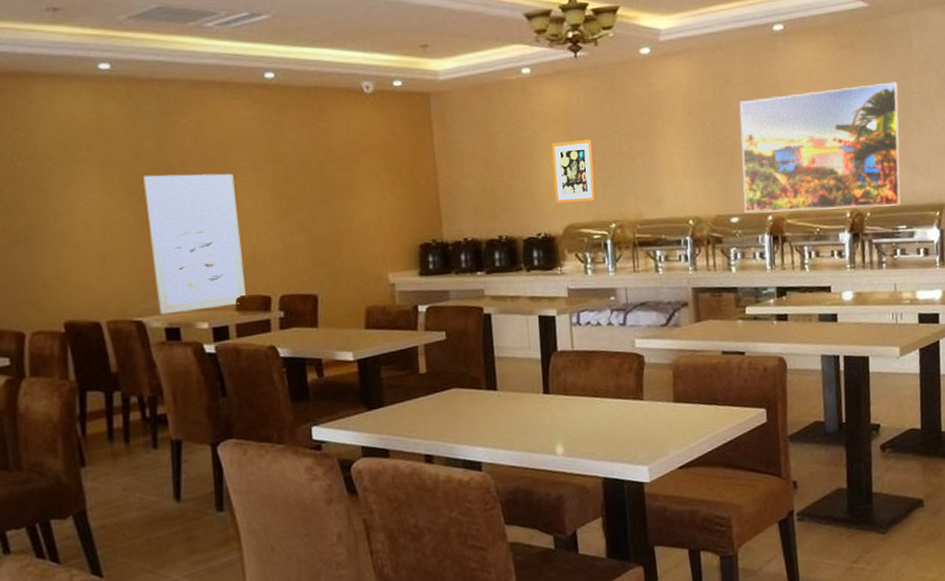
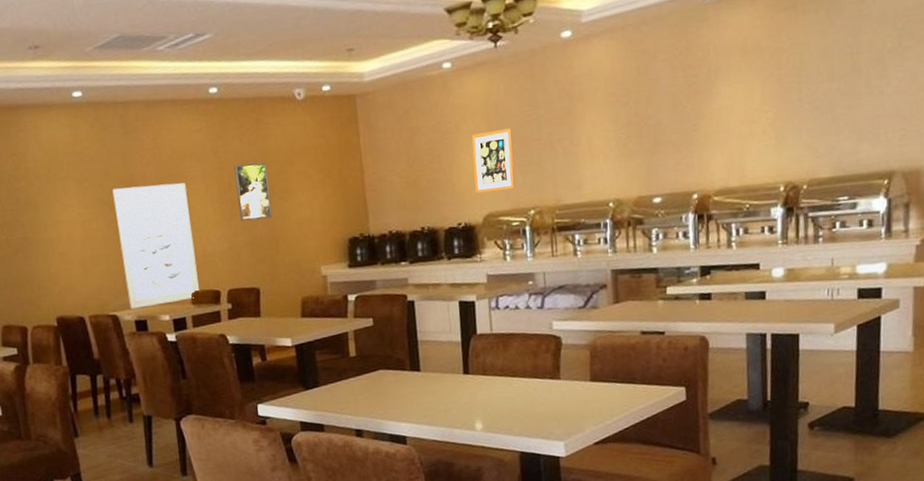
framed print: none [291,157,335,221] -> present [234,162,273,222]
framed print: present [739,82,902,214] -> none [665,42,846,193]

